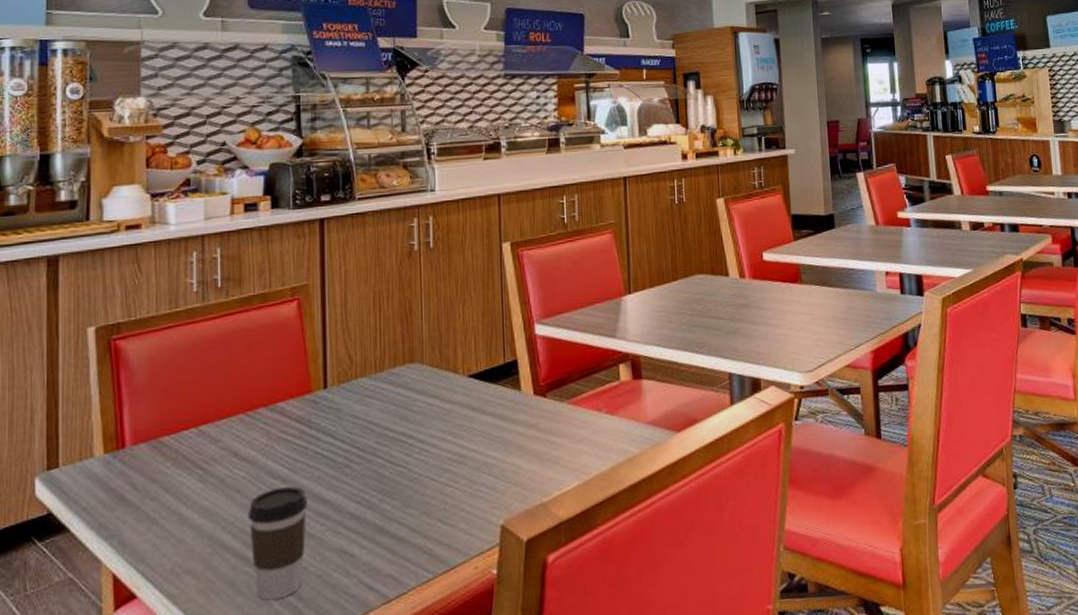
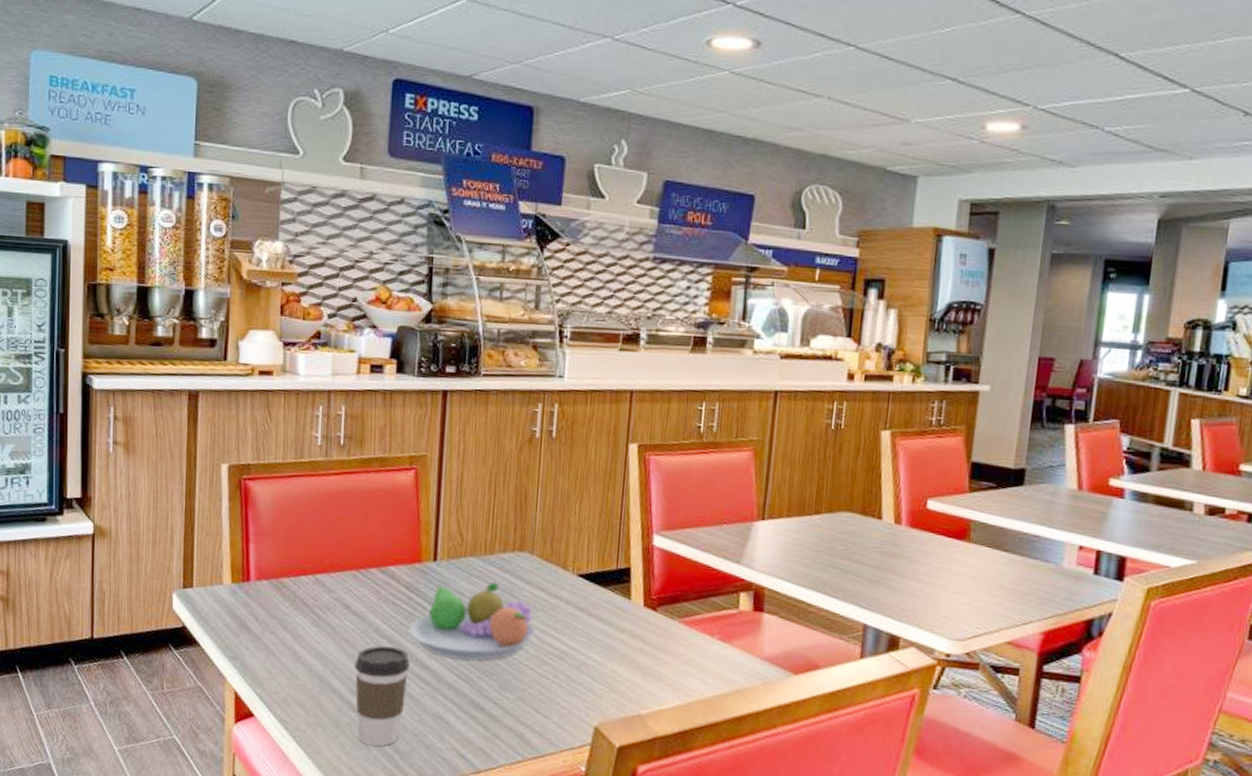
fruit bowl: none [304,398,434,486] -> present [409,581,536,661]

